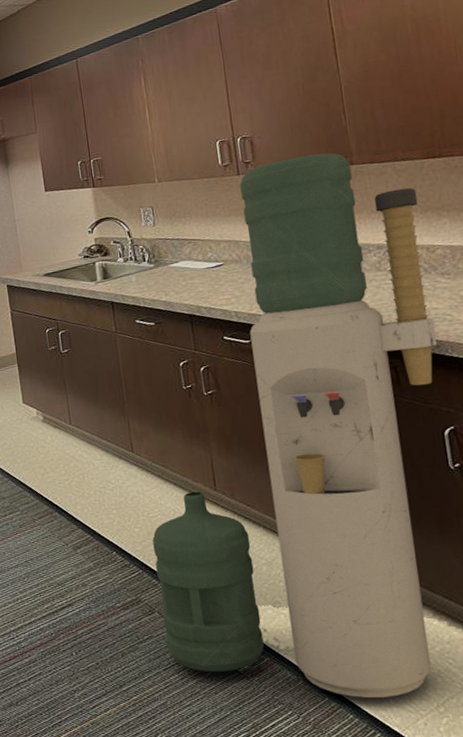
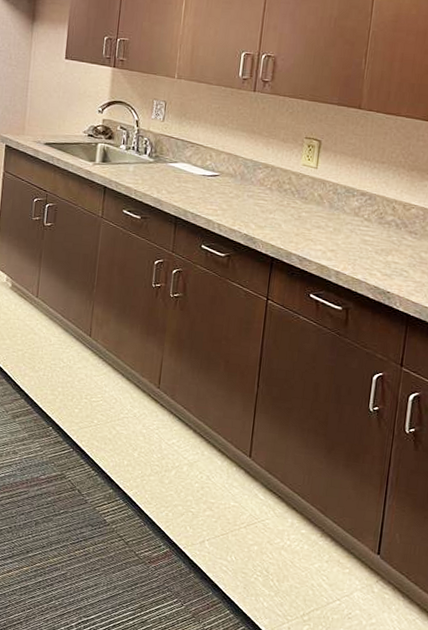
water cooler: present [152,153,438,698] -> none [78,87,409,601]

